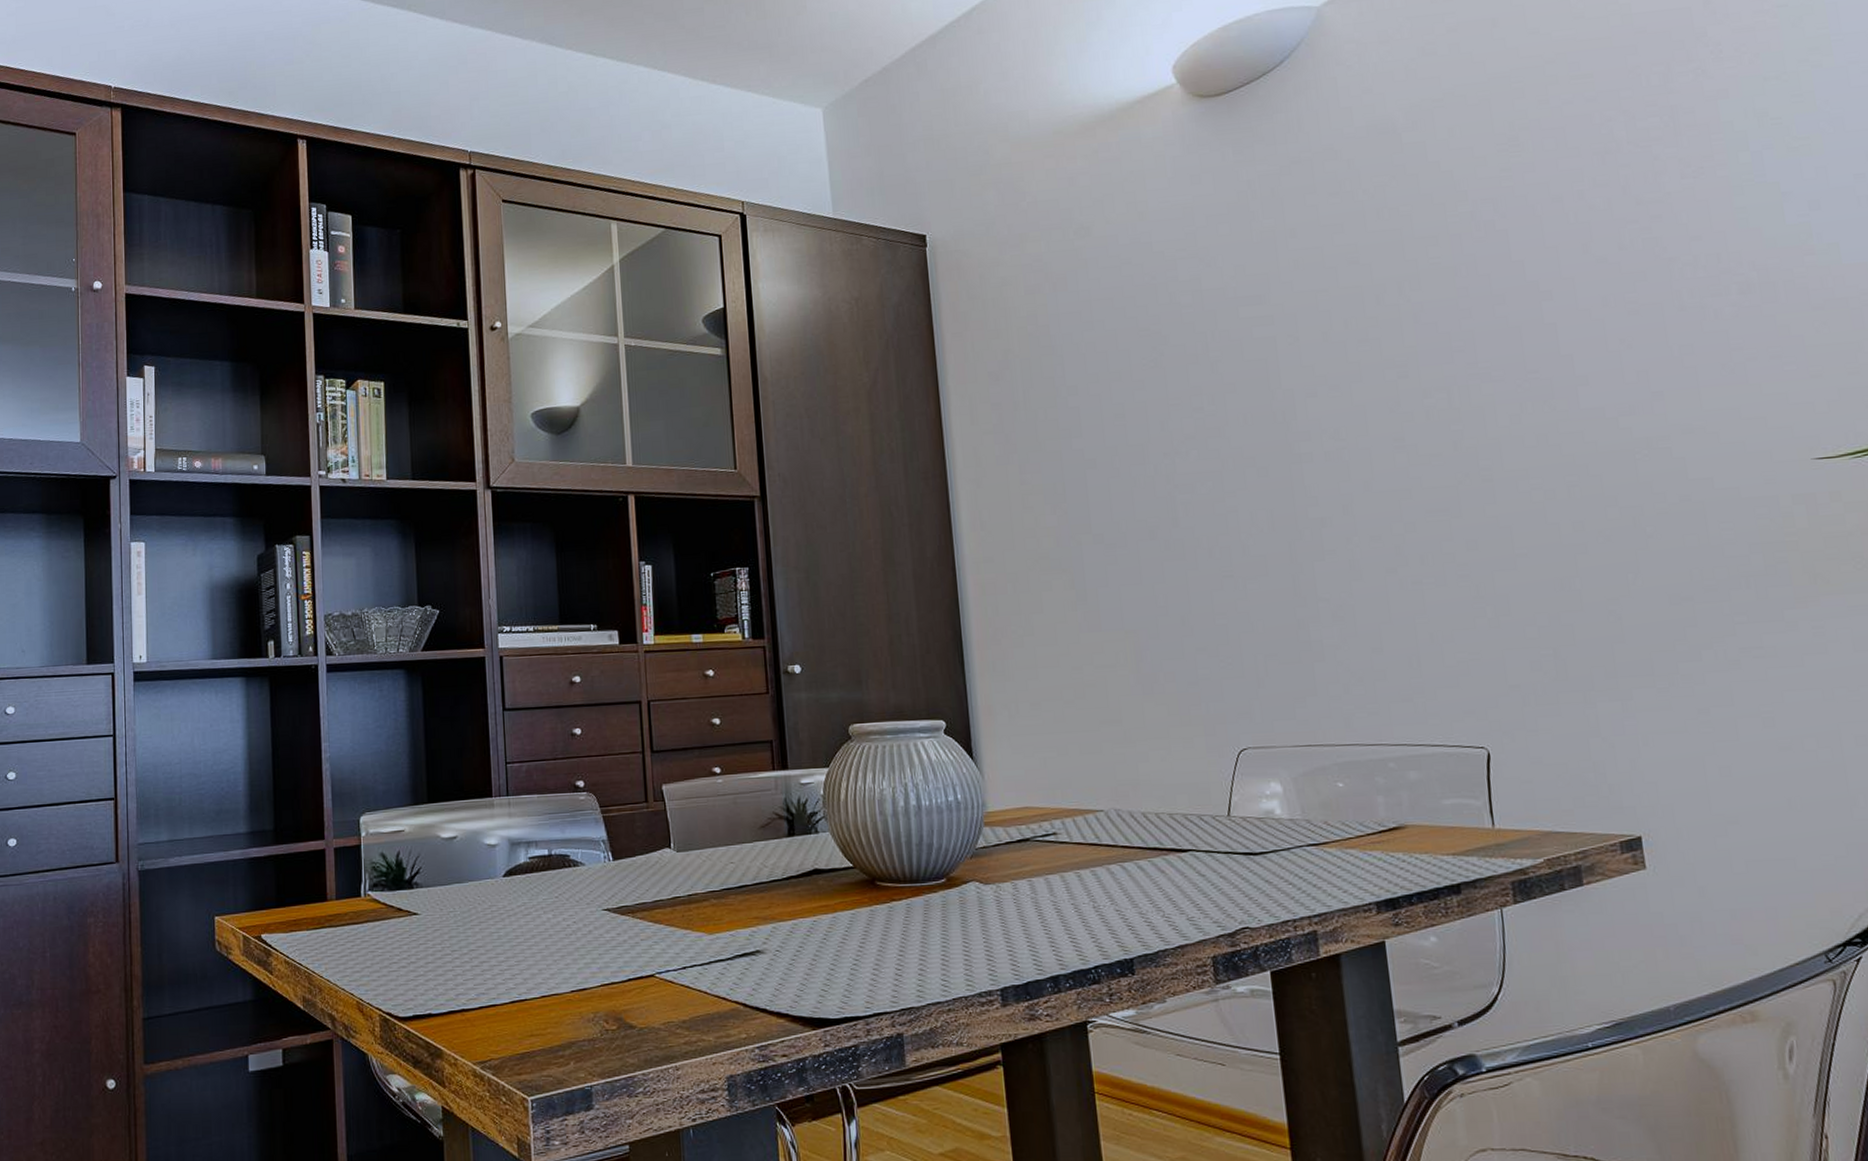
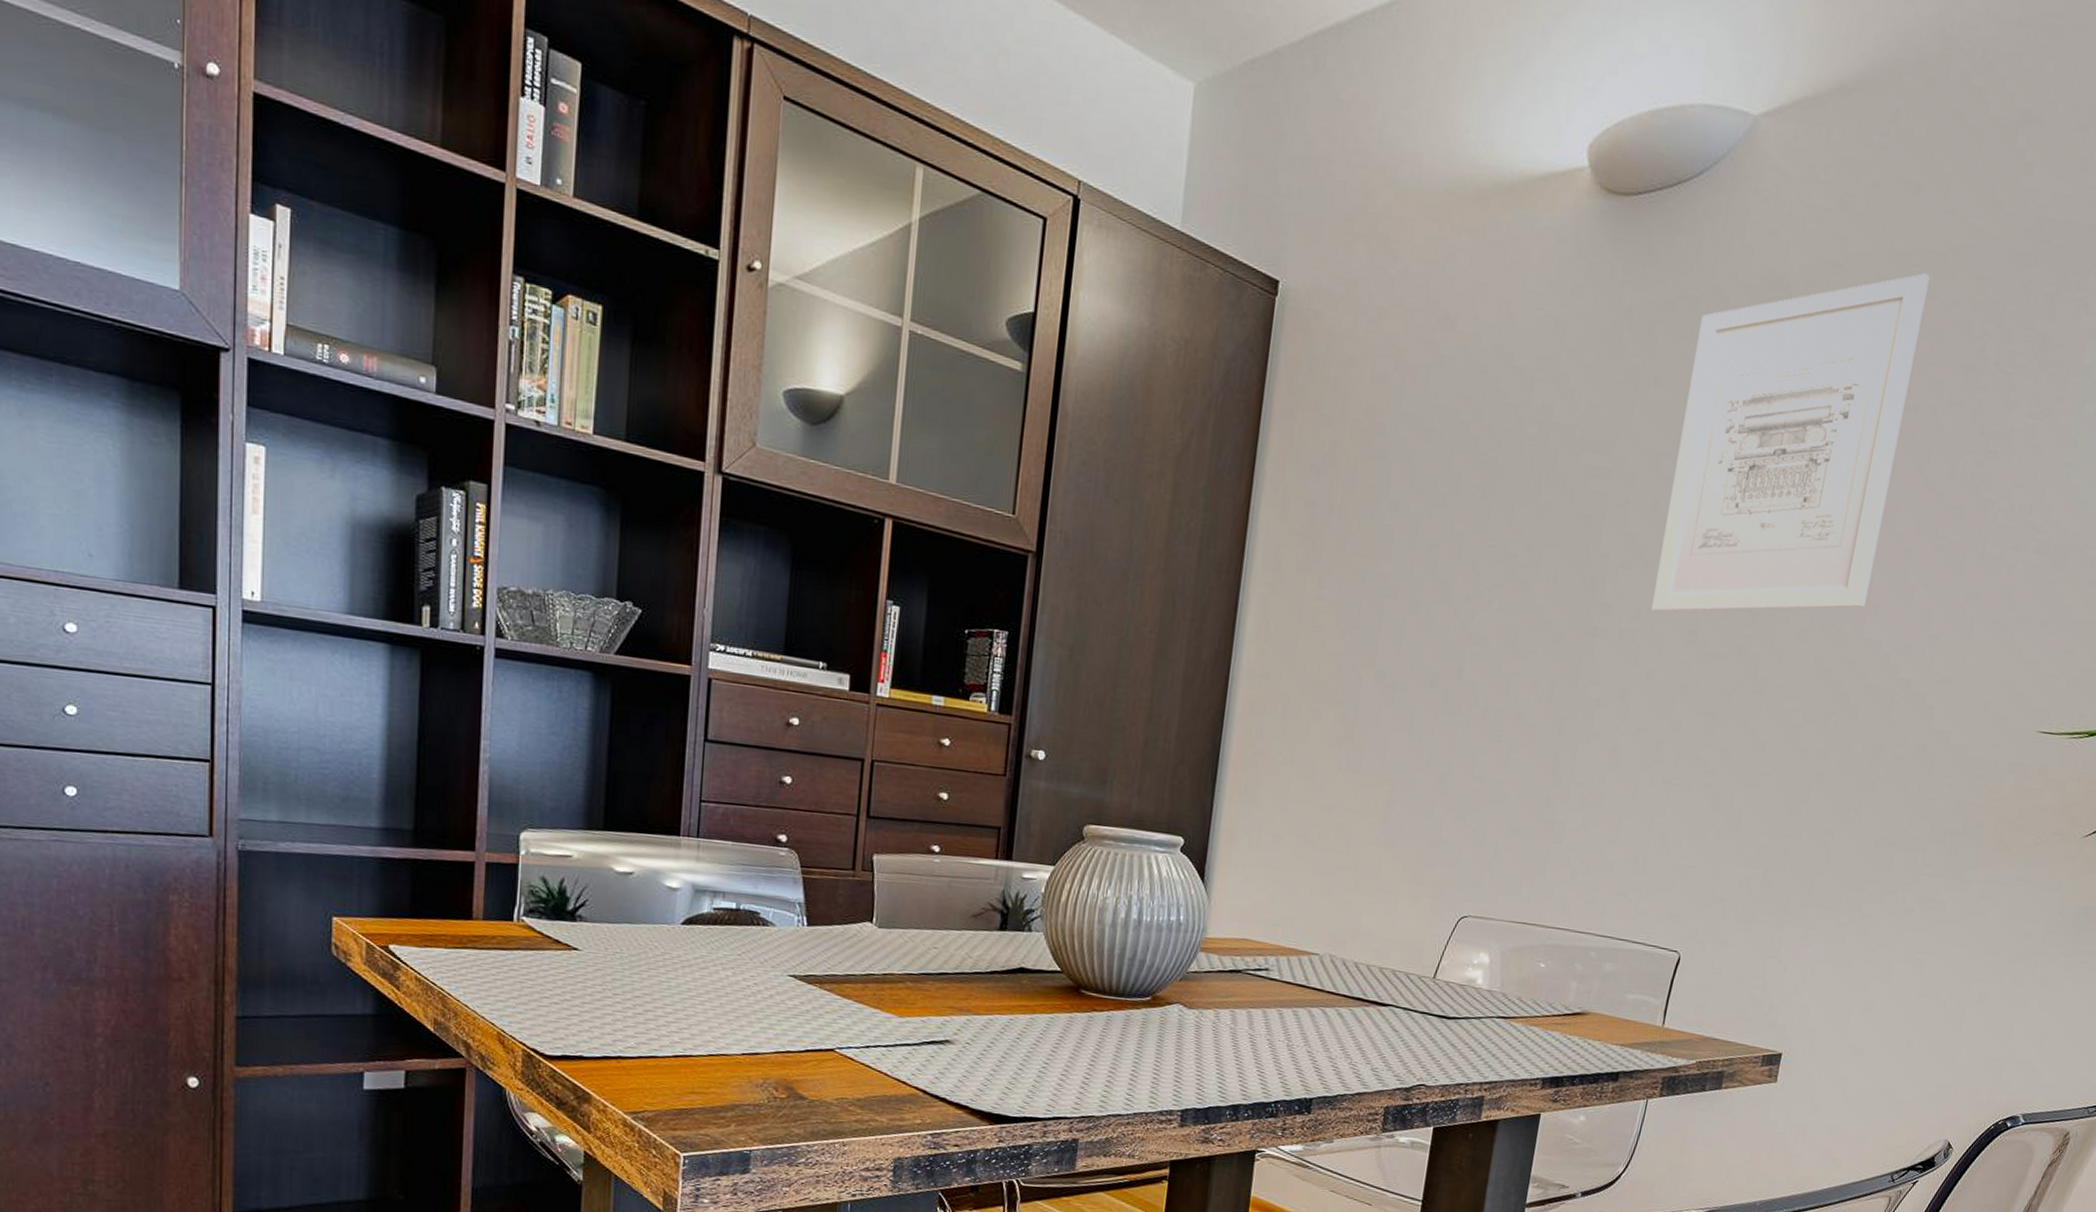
wall art: none [1320,86,1573,428] -> present [1651,273,1930,612]

